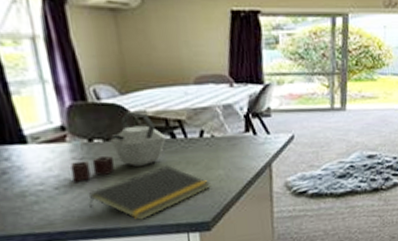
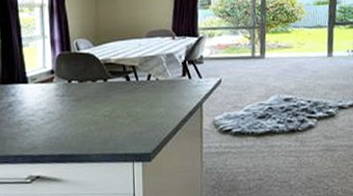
kettle: present [70,110,166,182] -> none [54,58,123,114]
notepad: present [88,165,211,220] -> none [62,103,153,149]

